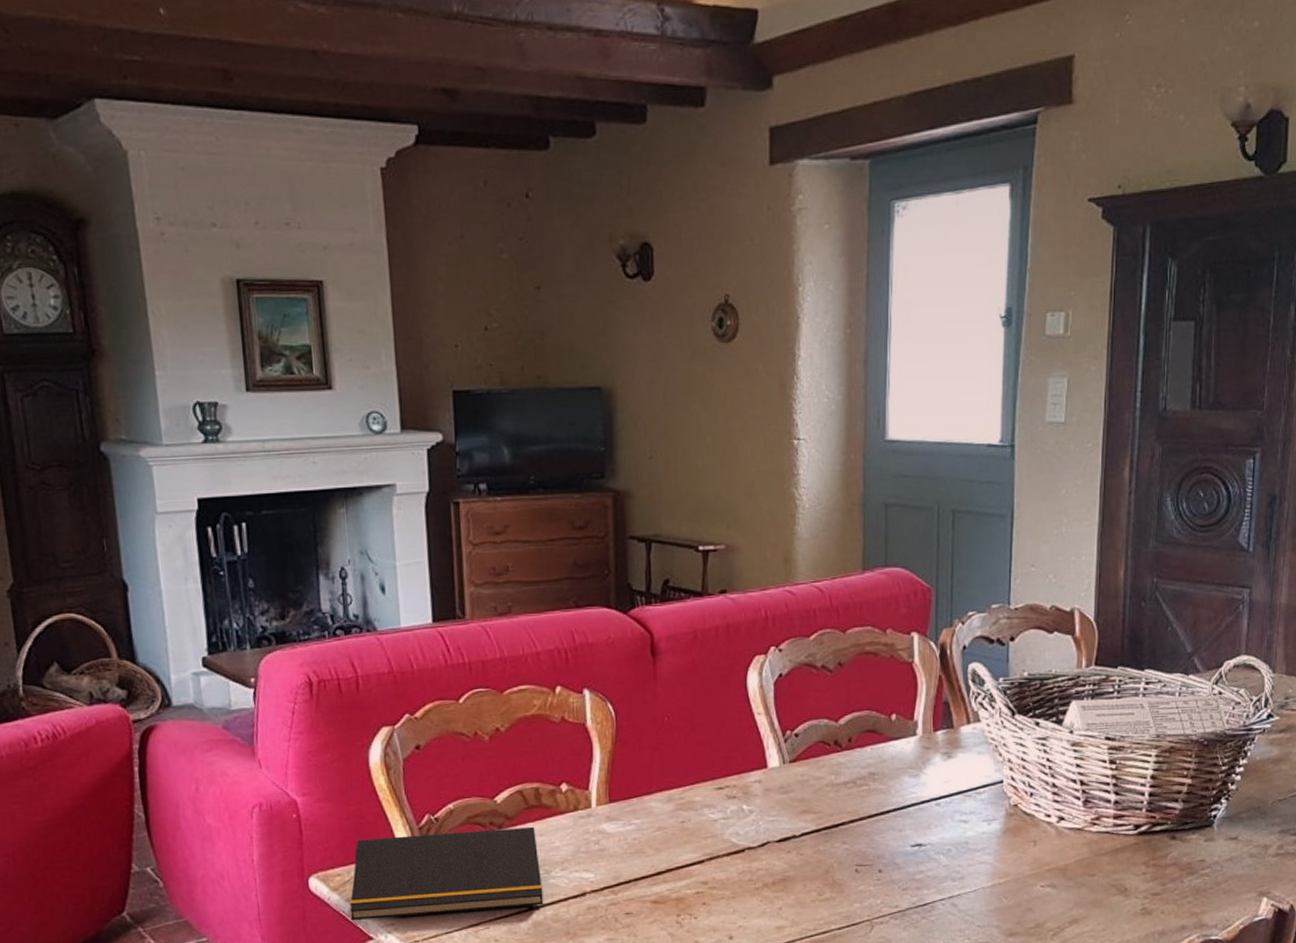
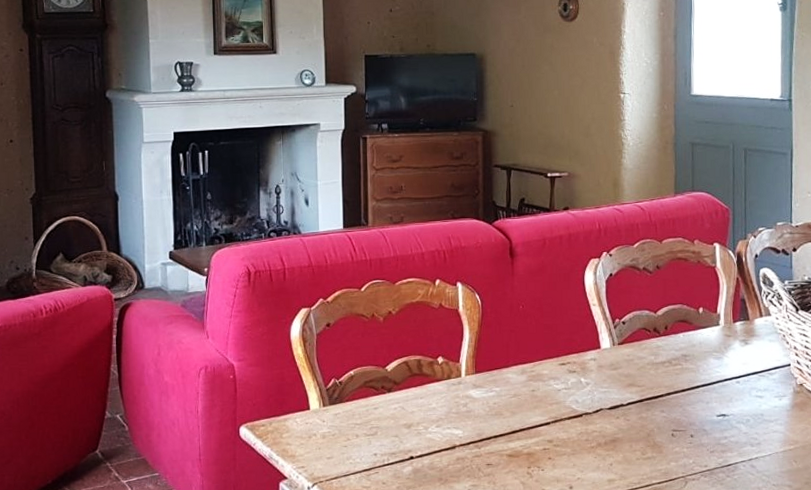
notepad: present [349,826,544,920] -> none [270,390,422,463]

